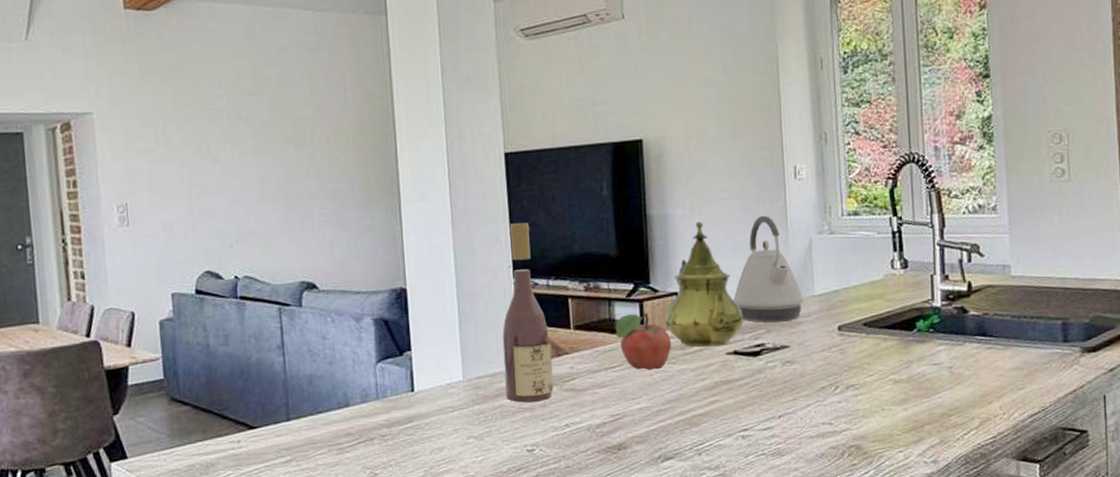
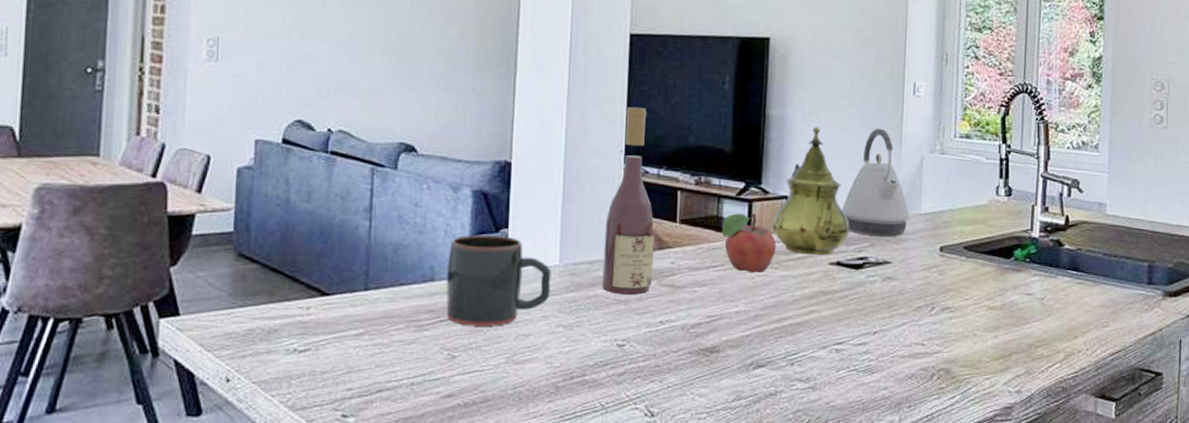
mug: none [358,358,458,445] -> present [446,234,552,326]

